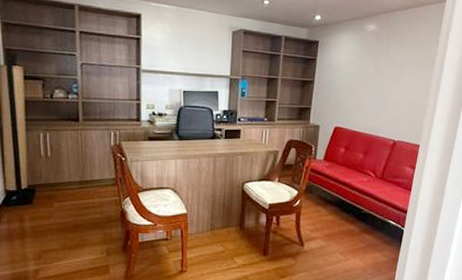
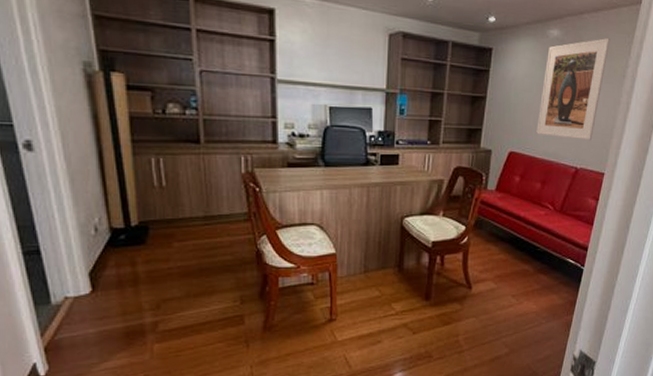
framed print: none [358,31,420,117] -> present [536,38,611,141]

